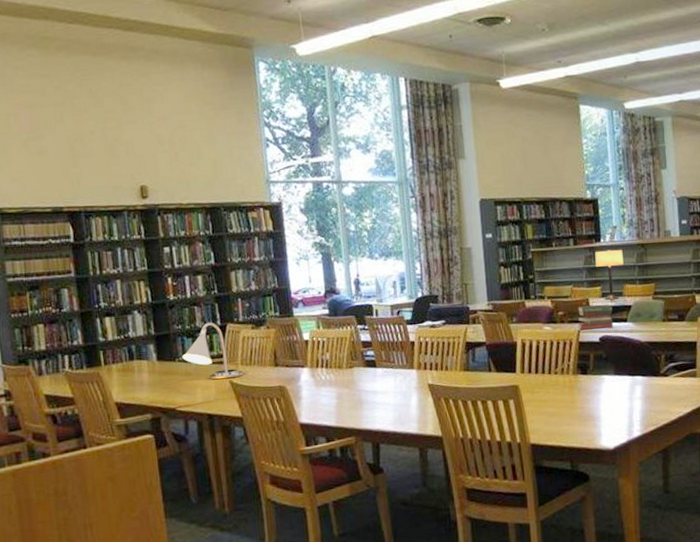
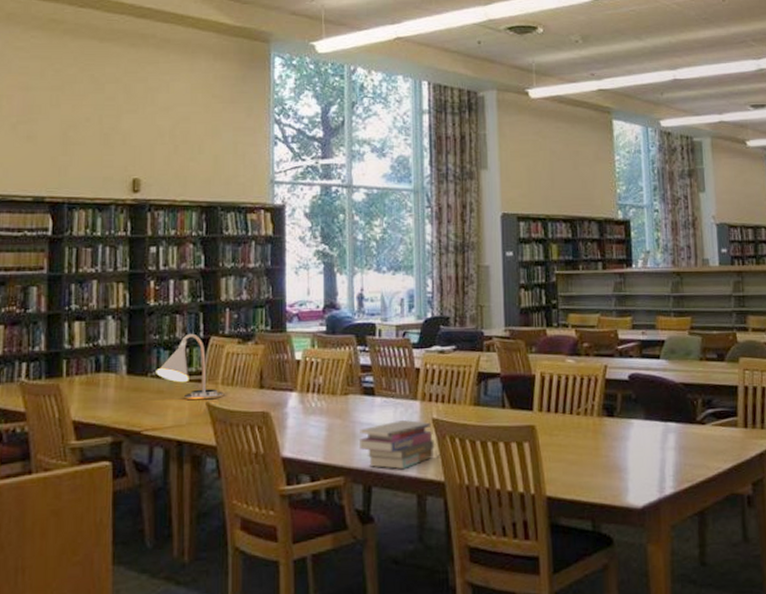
books: none [365,386,432,428] -> present [360,420,435,470]
books: present [578,304,614,330] -> none [604,337,645,366]
table lamp: present [595,249,624,301] -> none [625,276,657,333]

